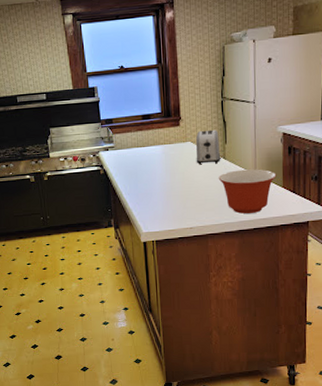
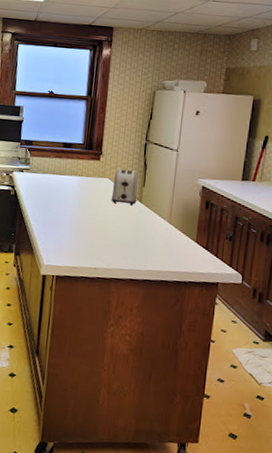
mixing bowl: present [218,169,277,214] -> none [131,215,191,265]

